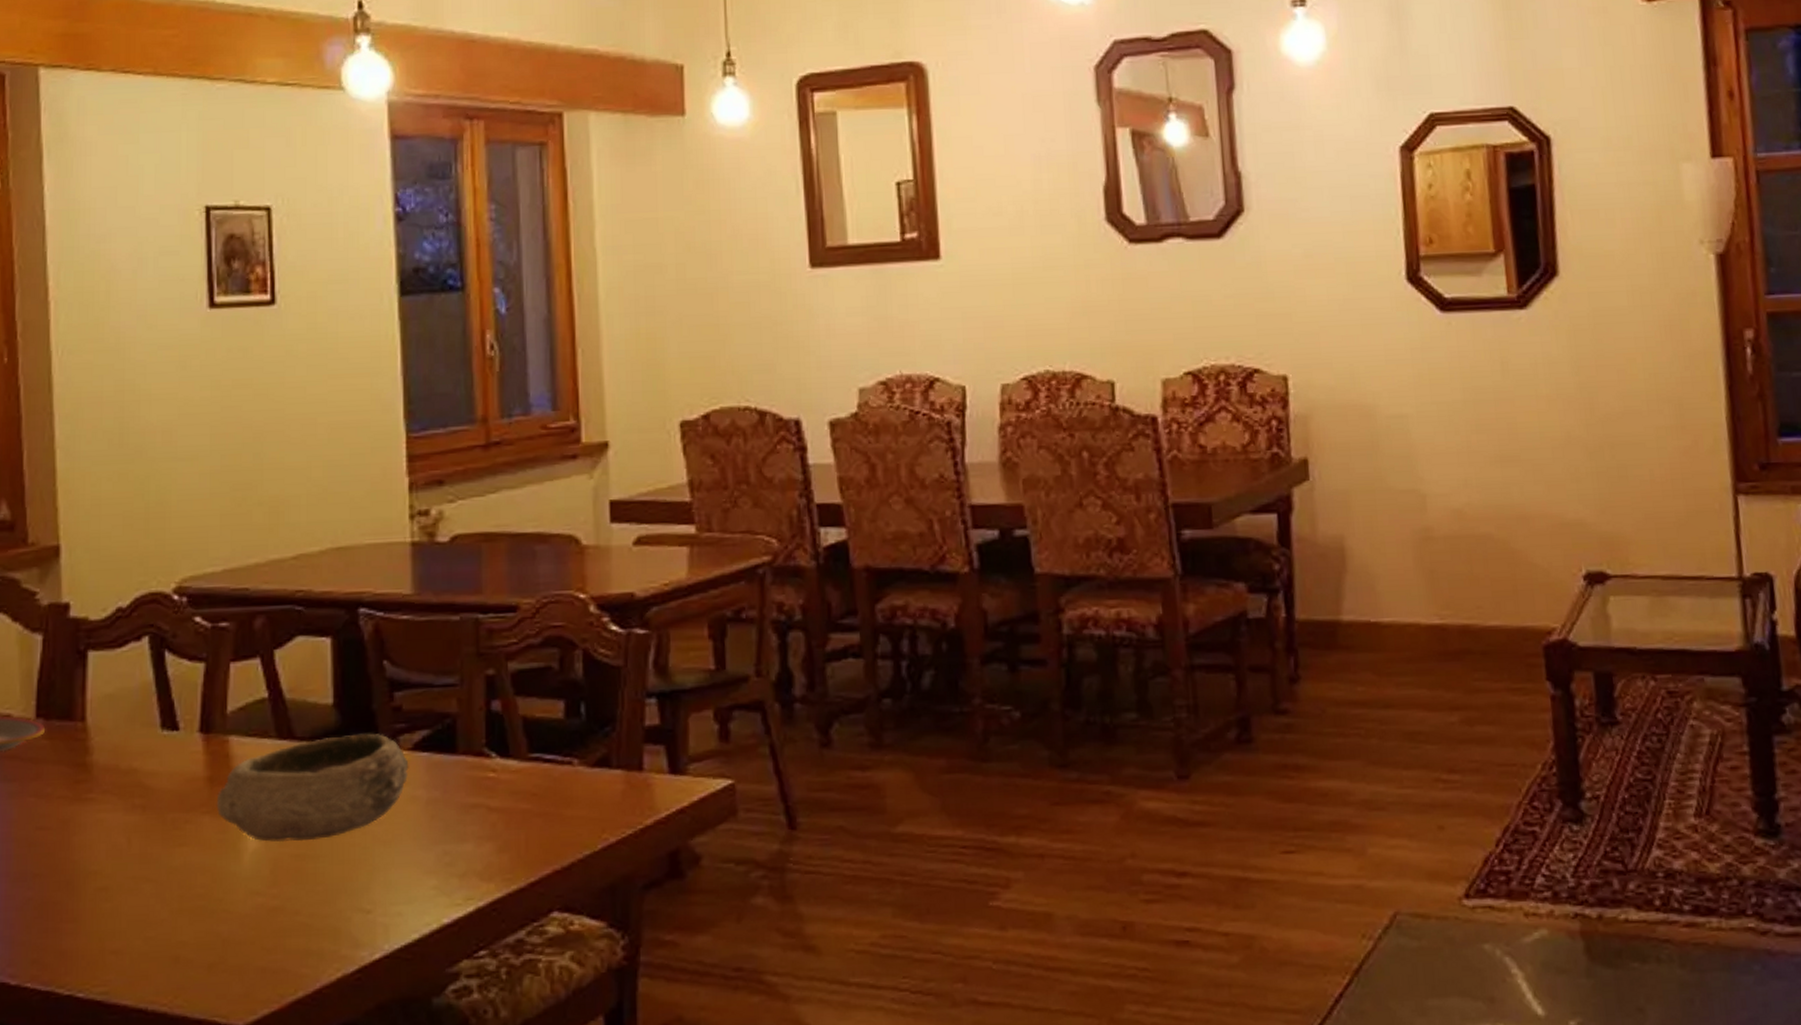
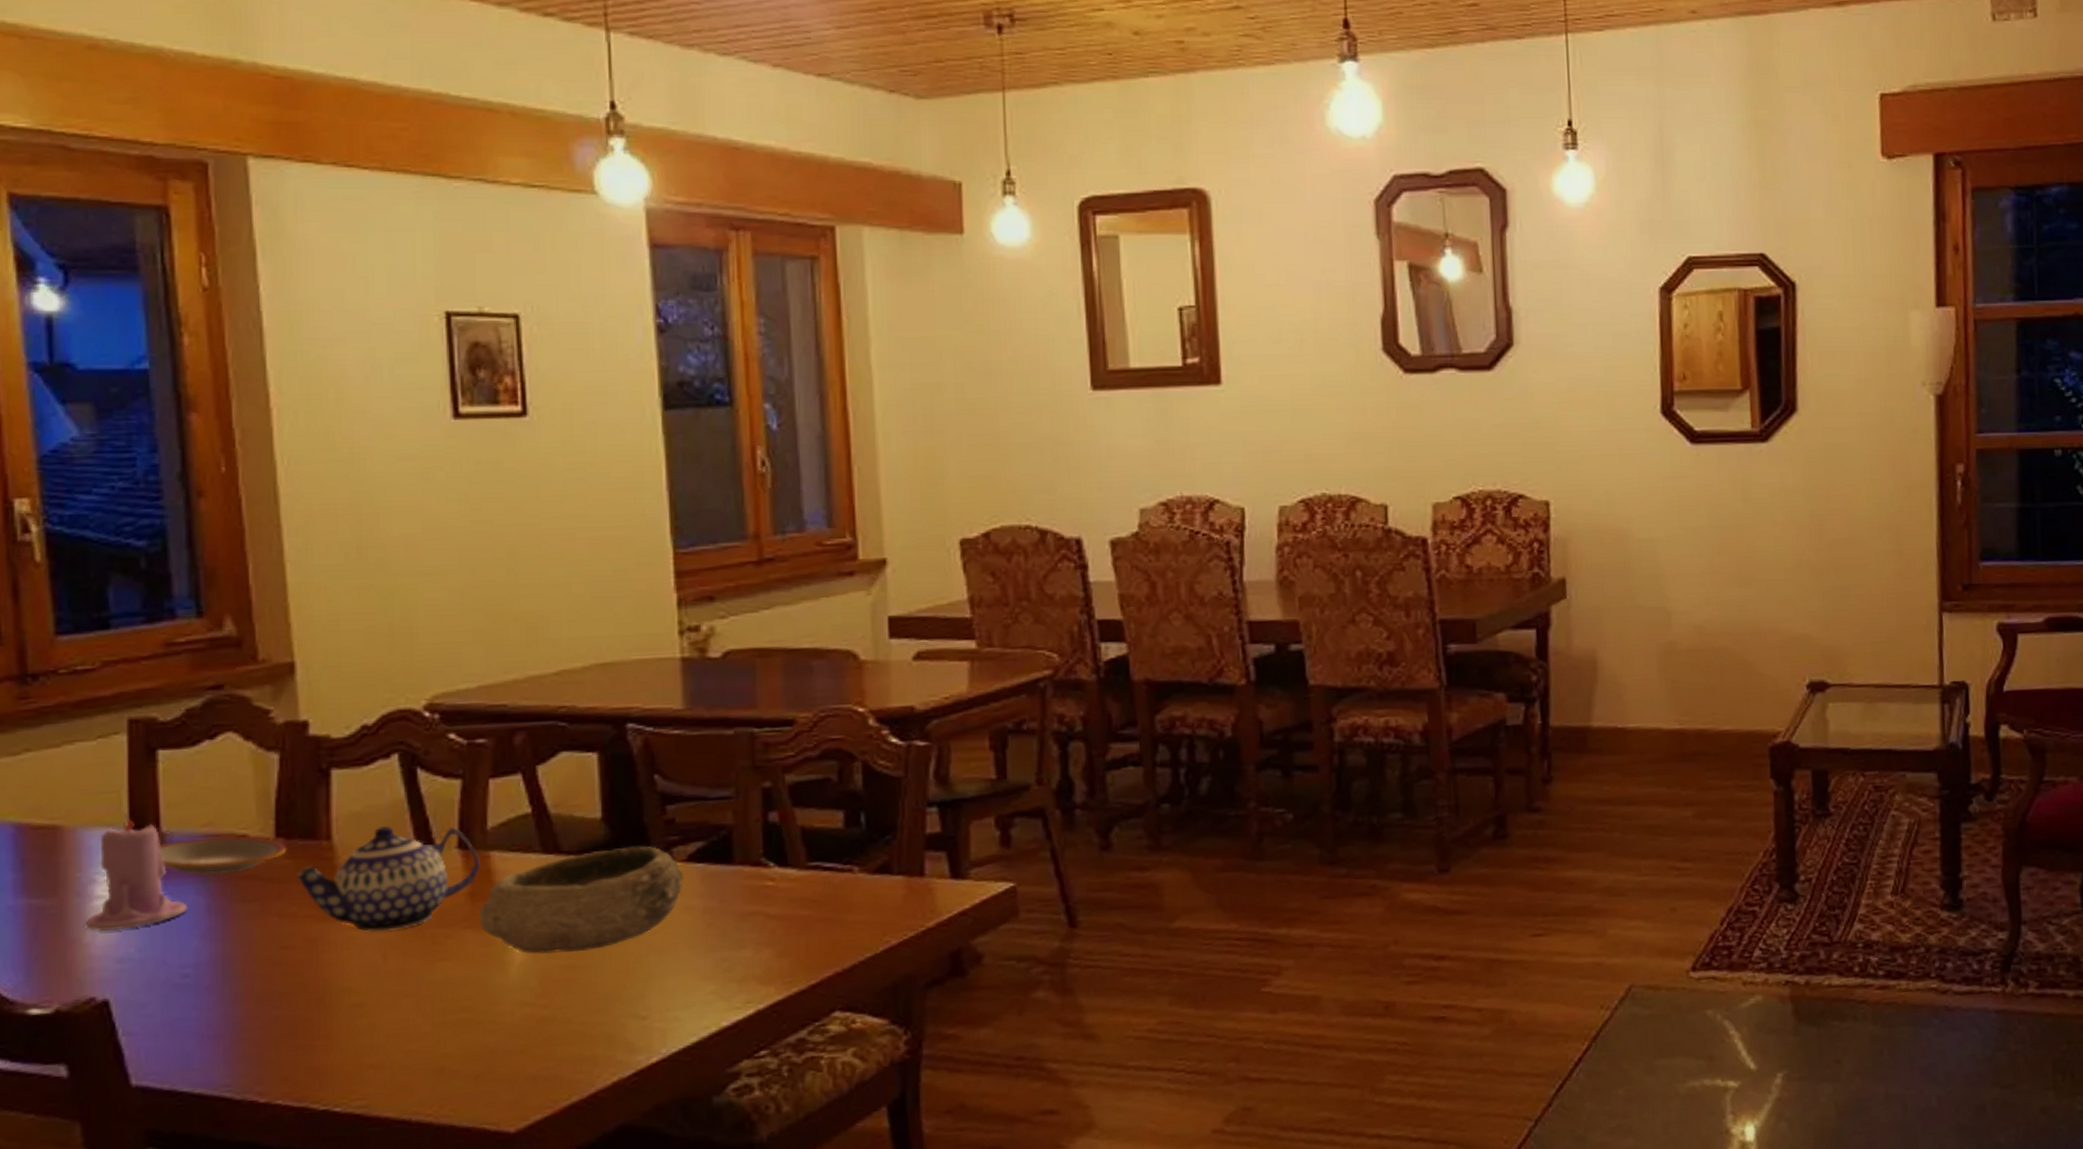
teapot: none [54,708,219,816] -> present [297,826,480,933]

